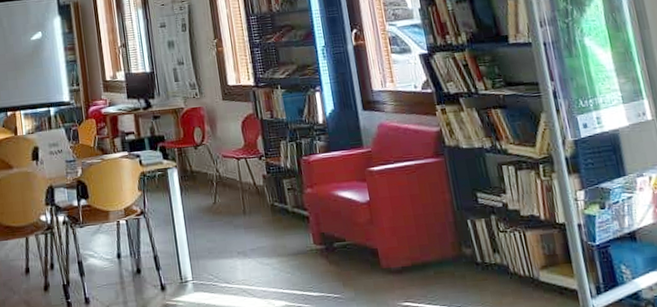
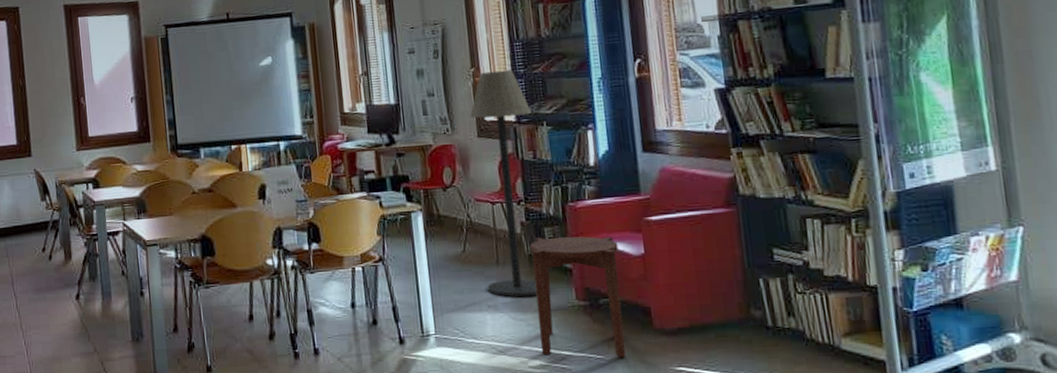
floor lamp: none [215,40,280,244] -> present [470,69,538,298]
side table: none [271,186,360,296] -> present [529,236,626,358]

